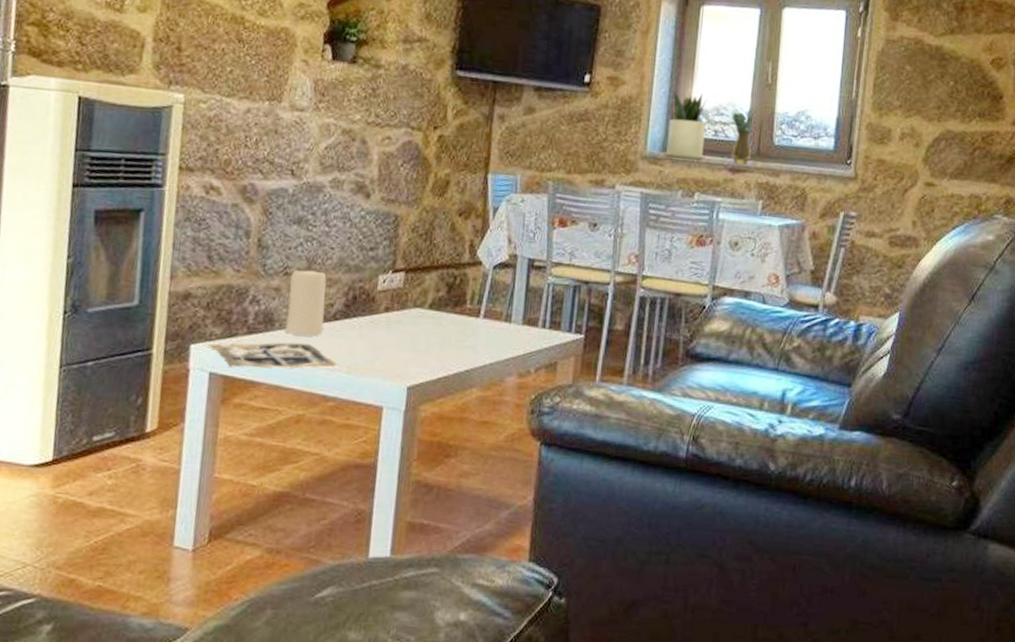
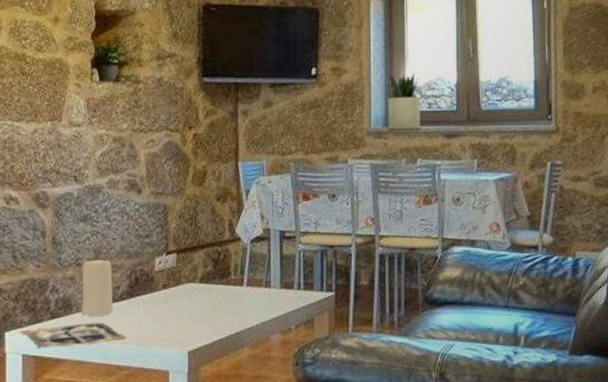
vase: present [731,109,754,165] -> none [441,83,462,130]

